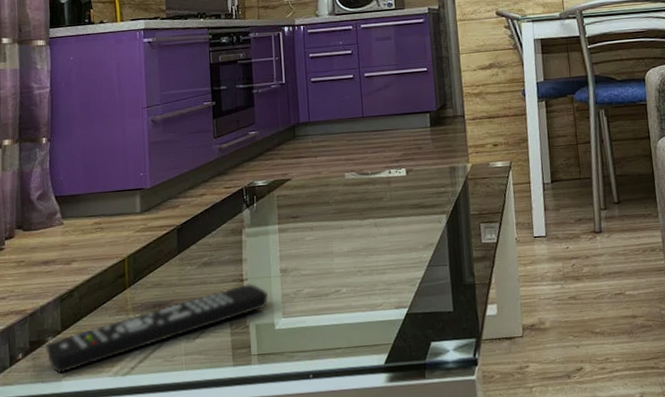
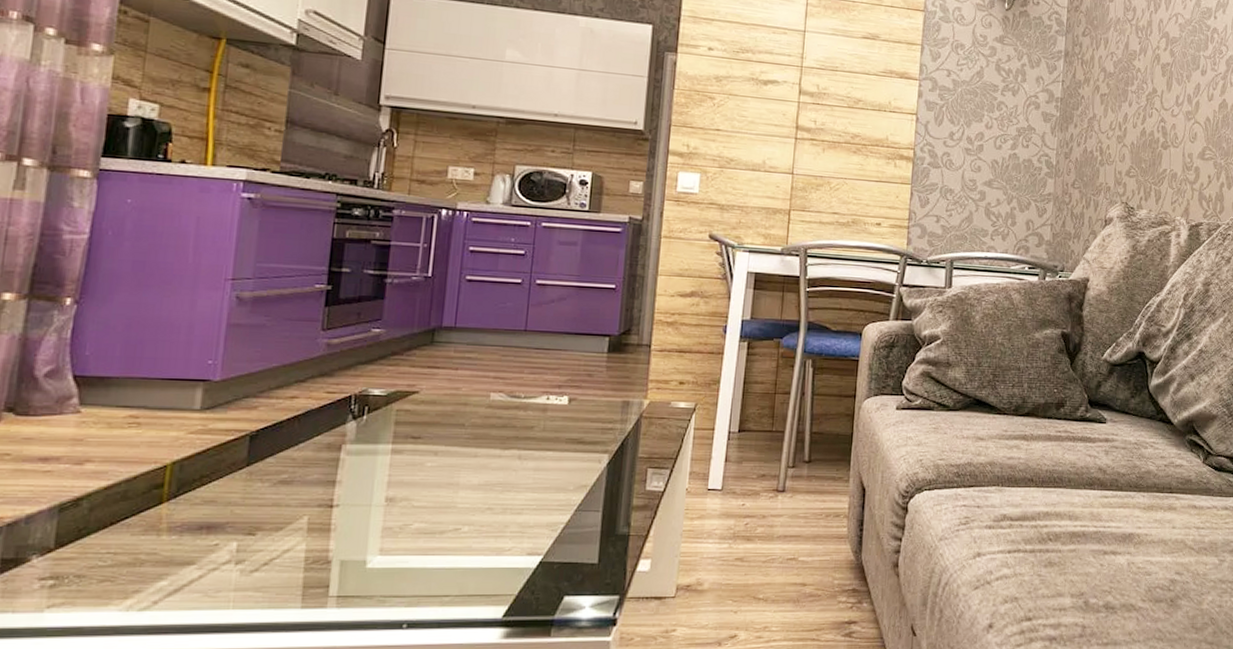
remote control: present [46,283,269,374] -> none [25,511,364,603]

